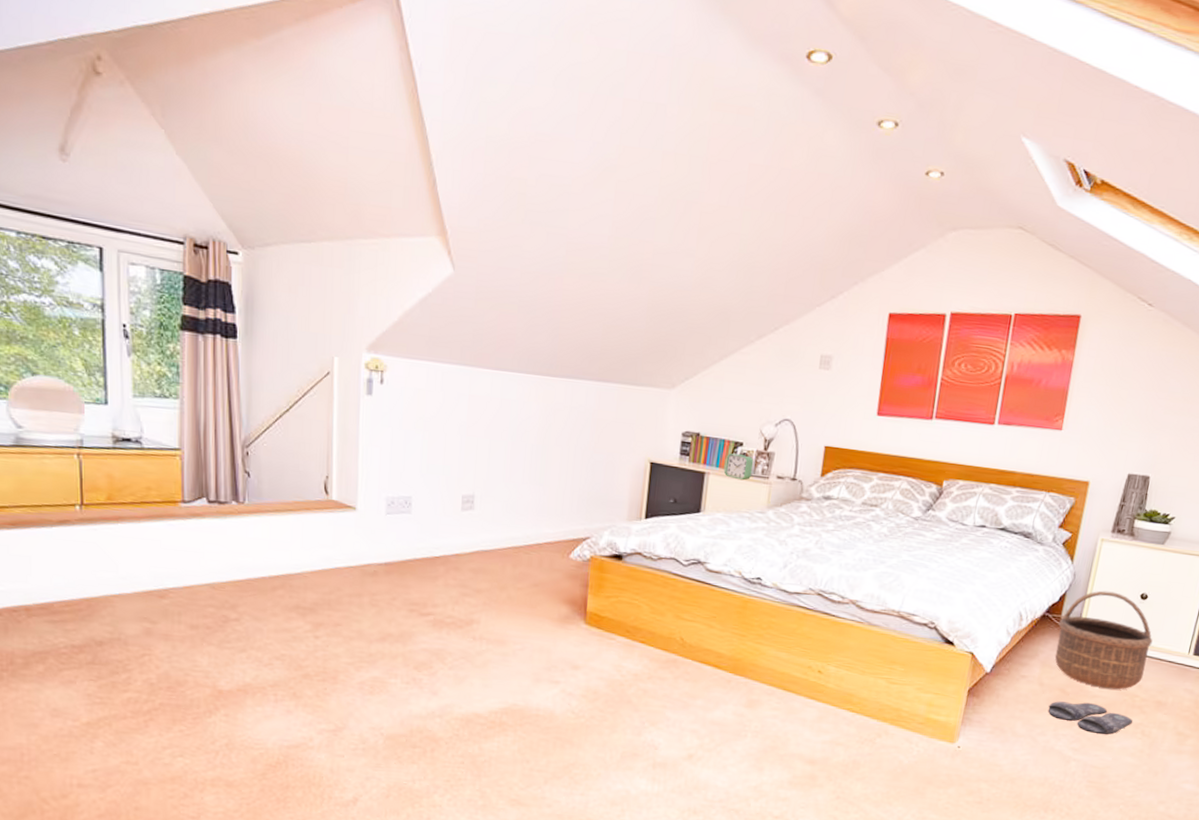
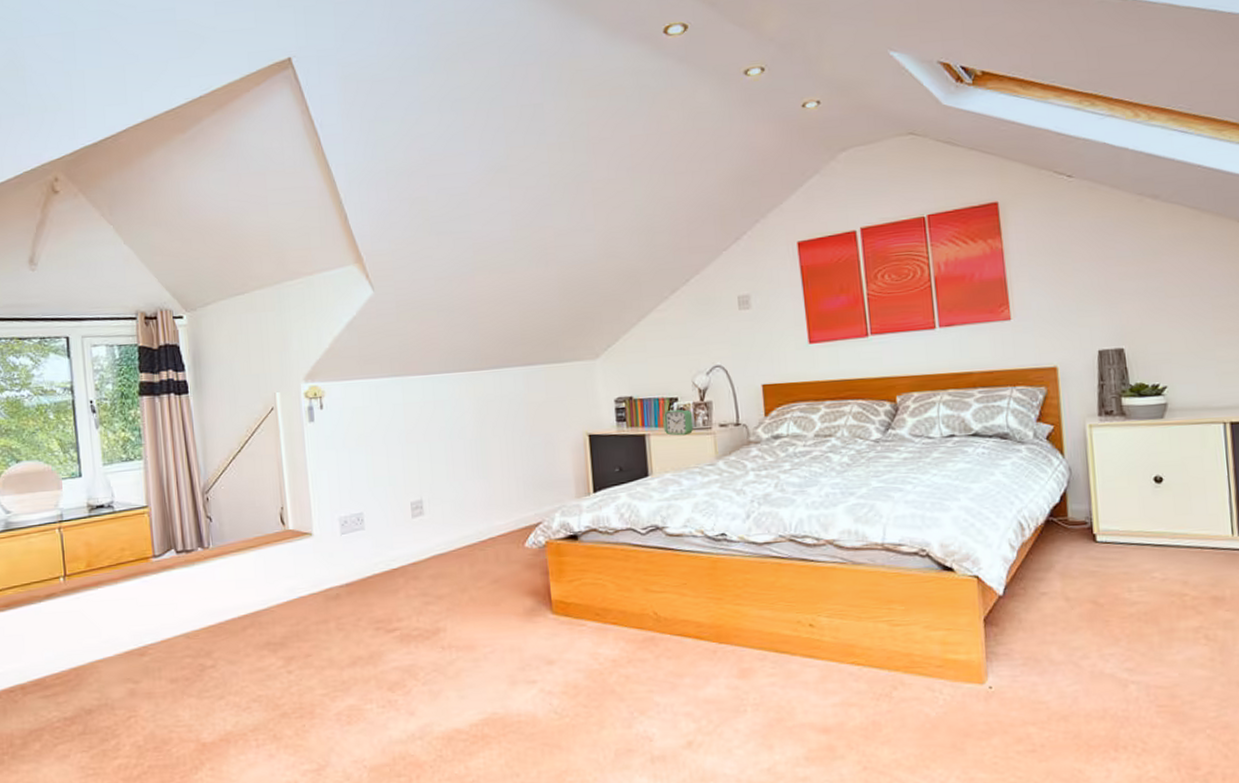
slippers: present [1048,701,1133,734] -> none [1083,611,1190,647]
basket: present [1054,590,1153,690] -> none [1067,480,1186,592]

